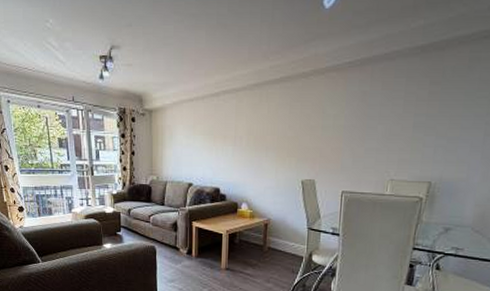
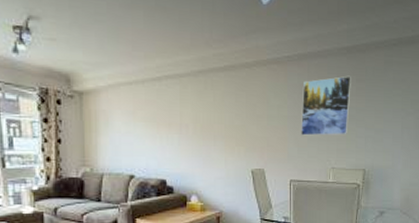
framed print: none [358,78,424,146] -> present [301,75,351,136]

